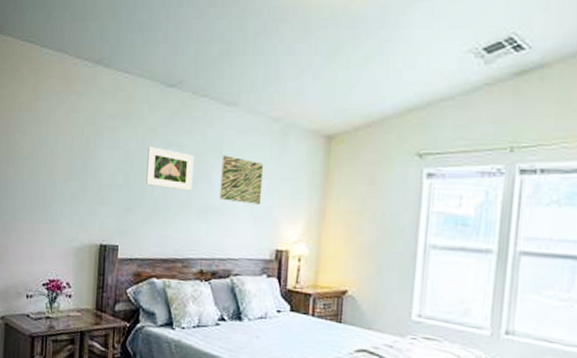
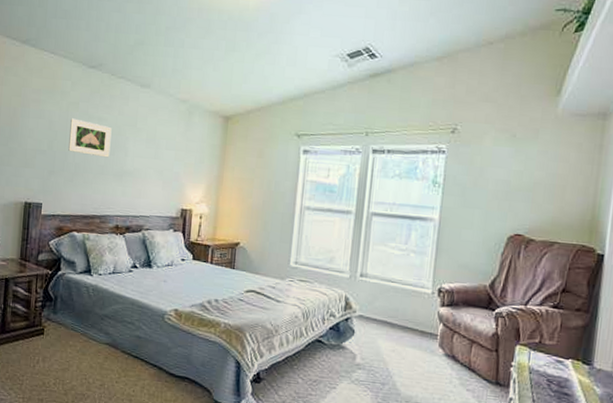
wall art: present [220,155,264,204] -> none [134,129,172,171]

